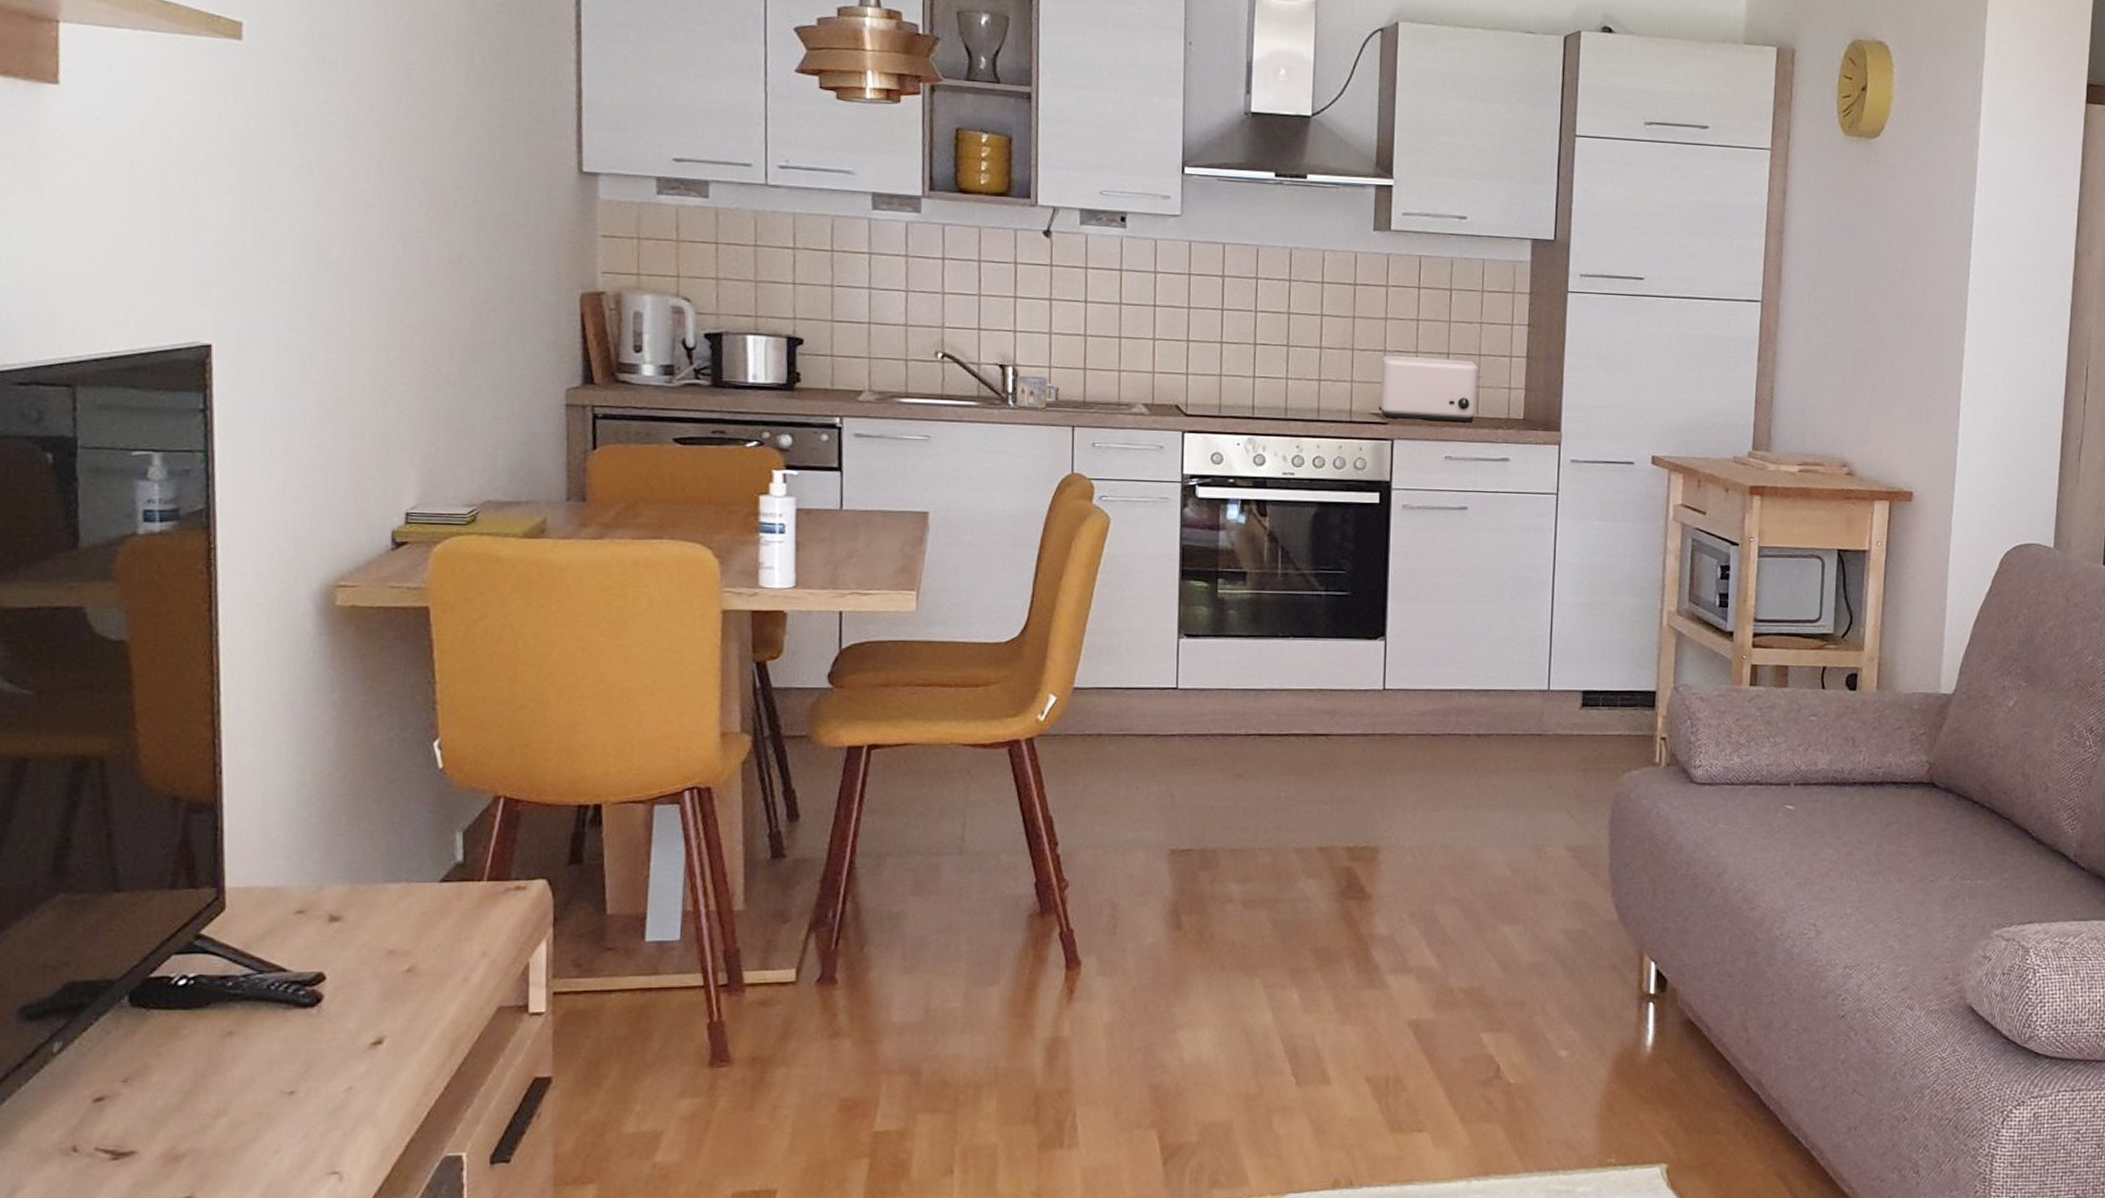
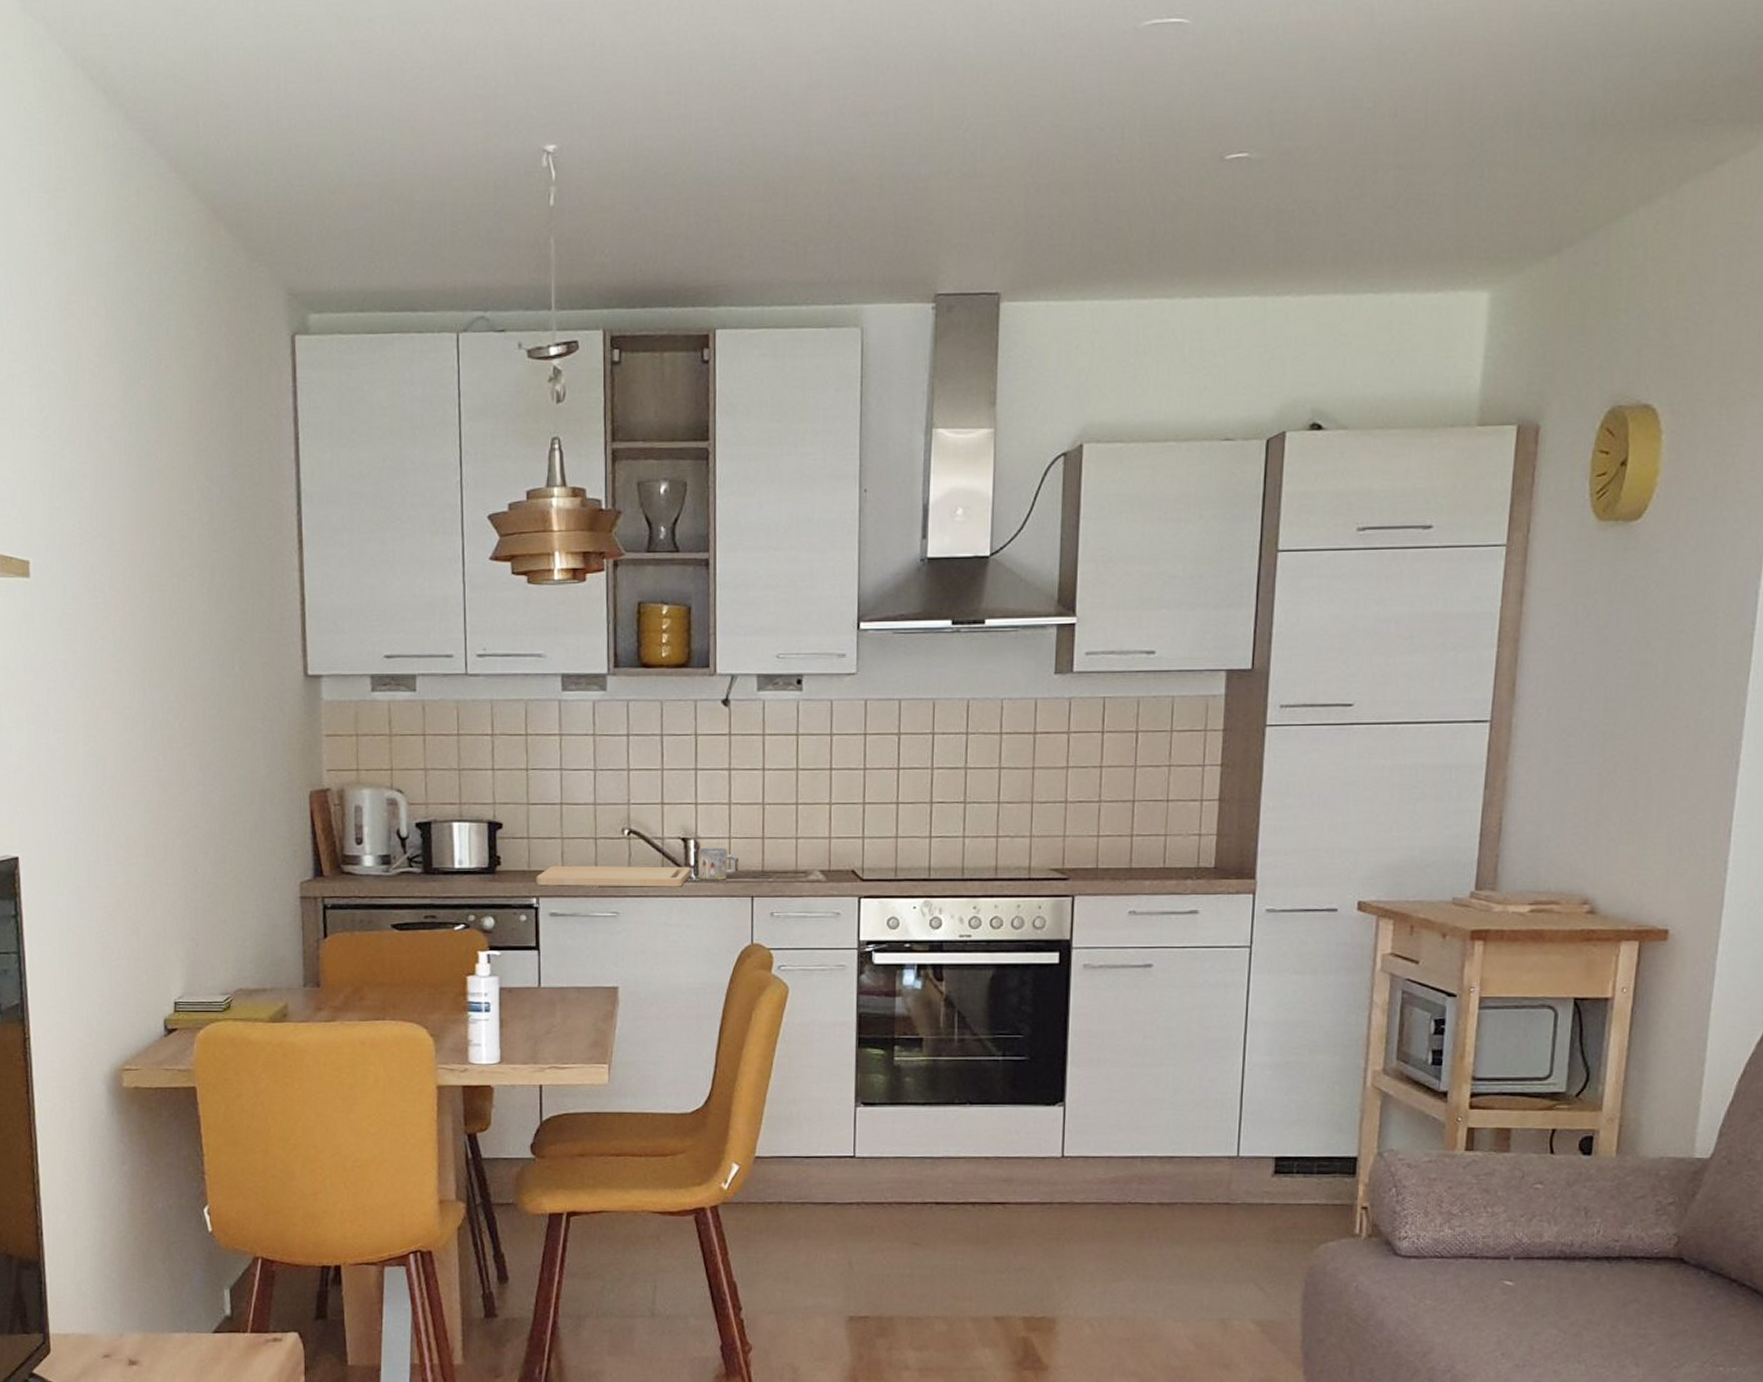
cutting board: none [839,385,1010,414] -> present [536,865,692,887]
toaster: present [1378,355,1482,423] -> none [1058,806,1170,874]

